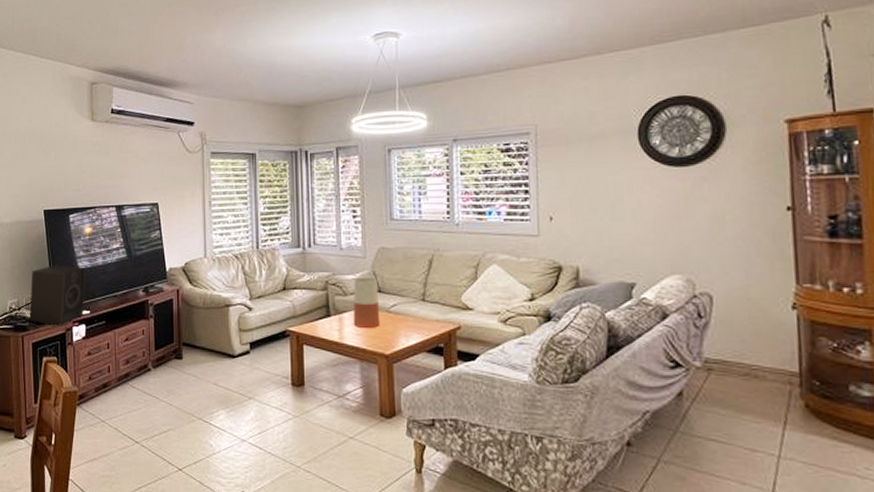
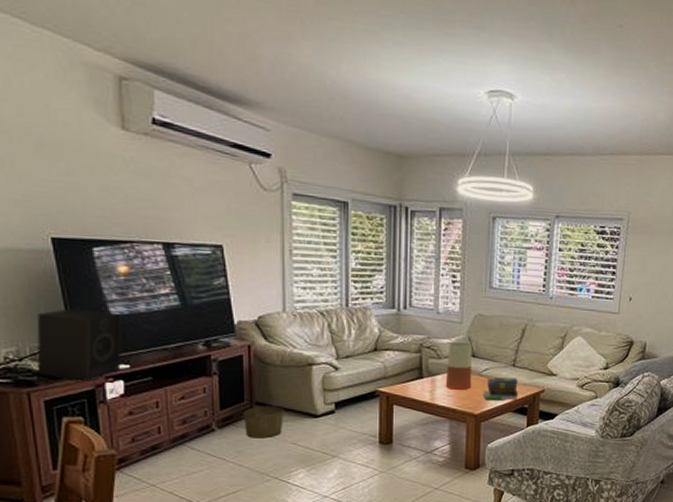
basket: none [173,343,206,379] -> present [243,402,284,439]
books: none [392,313,431,339] -> present [483,377,518,401]

